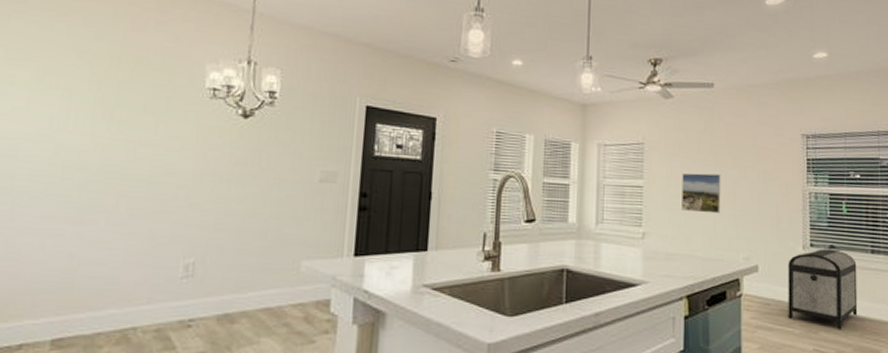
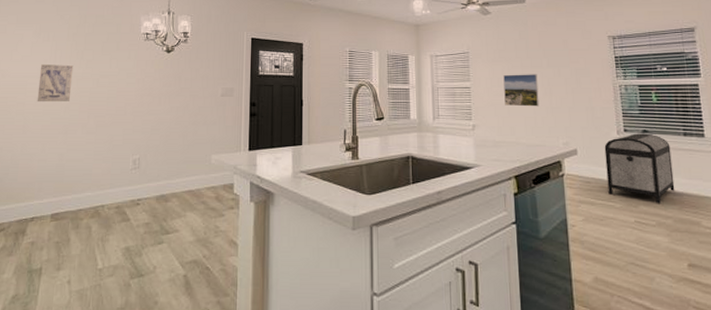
wall art: none [34,121,97,178] -> present [37,63,74,102]

